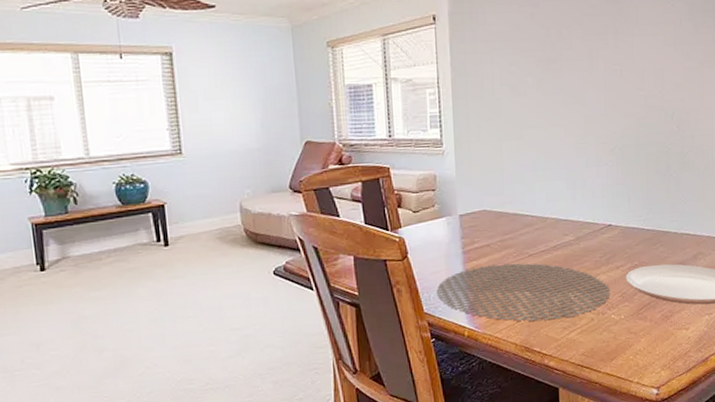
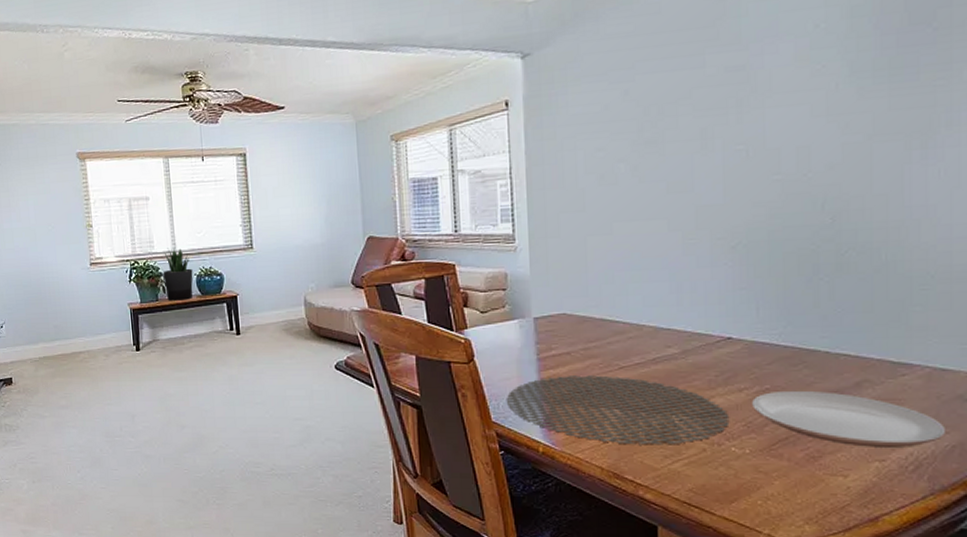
planter: none [73,154,112,213] -> present [163,248,193,301]

